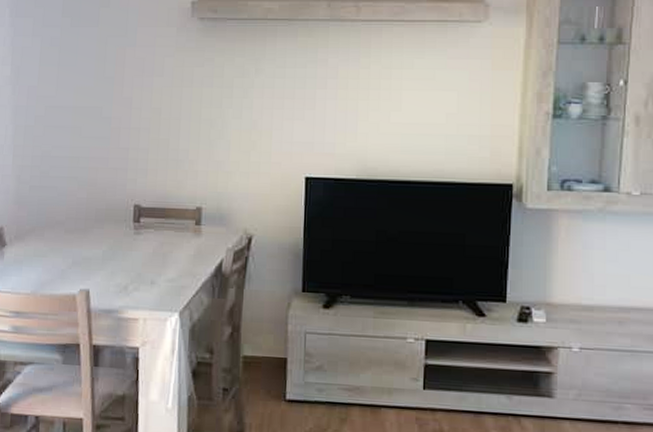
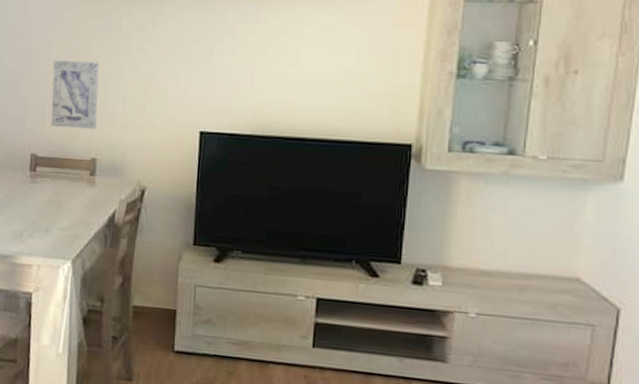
wall art: none [154,108,203,178] -> present [51,59,100,130]

